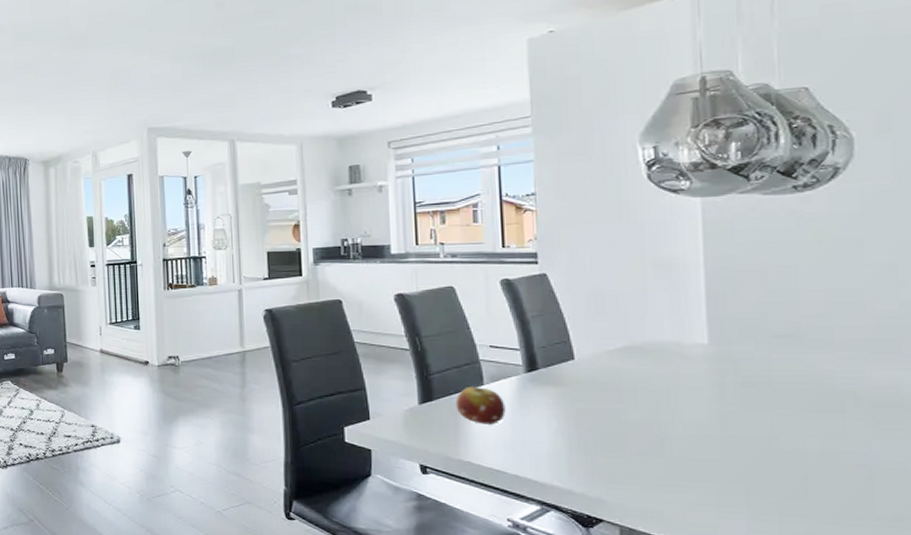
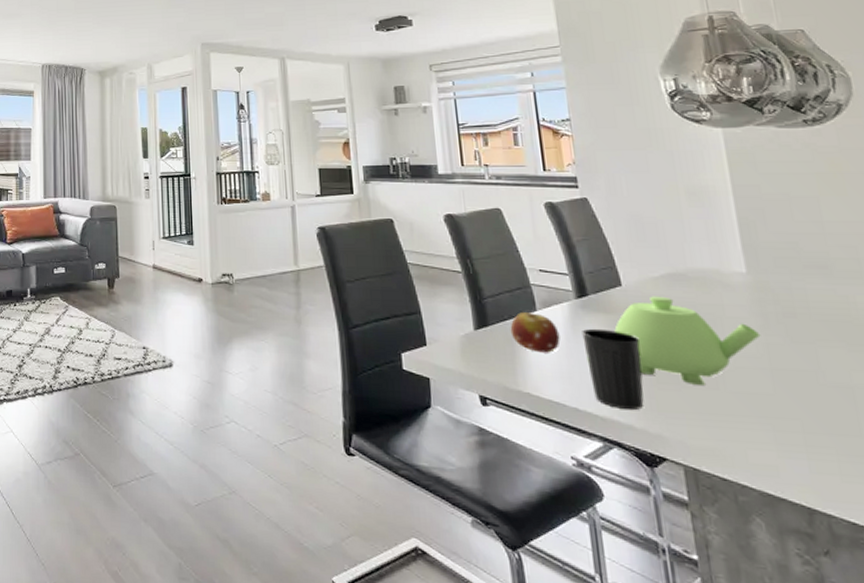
cup: none [529,400,588,476] -> present [582,328,644,410]
teapot: none [562,368,715,452] -> present [614,296,761,385]

